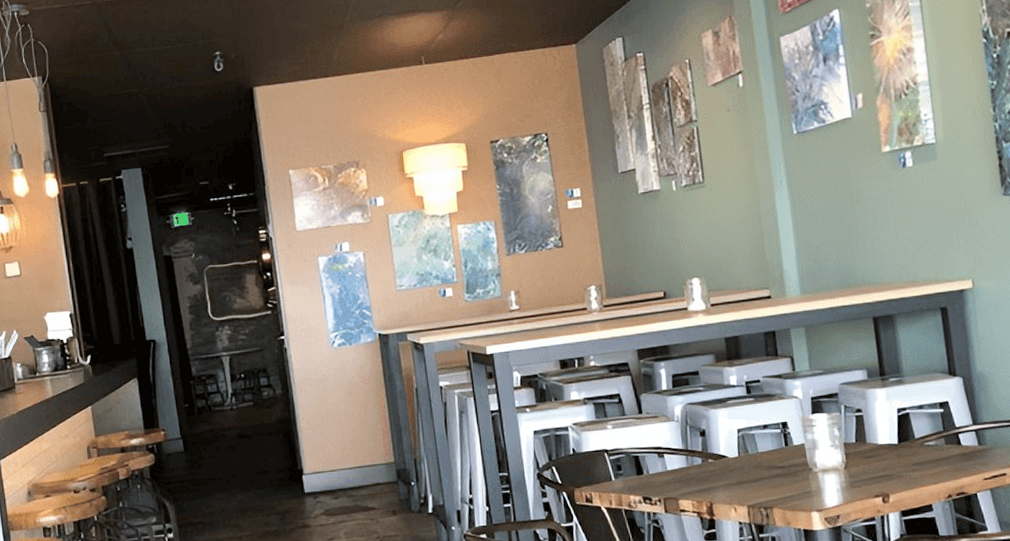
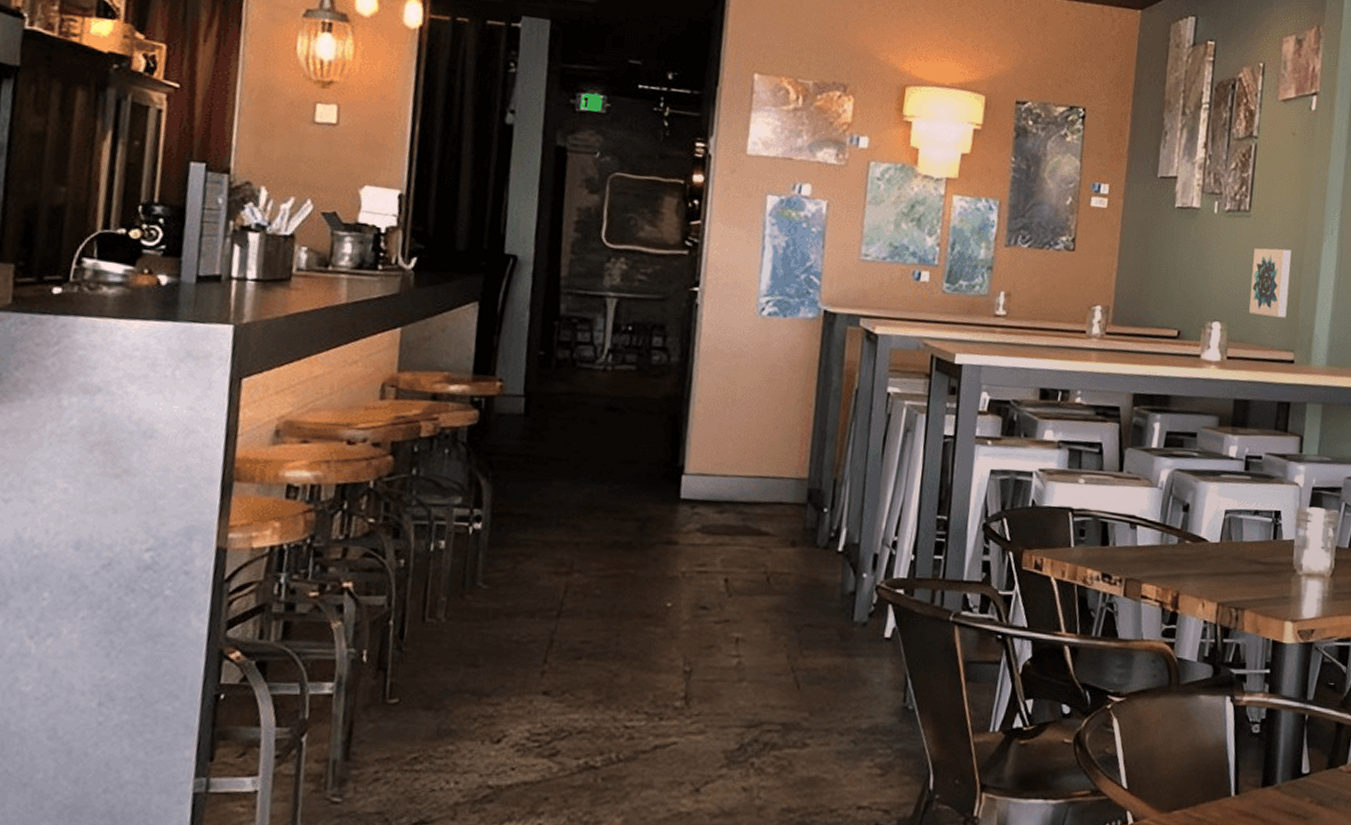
wall art: none [715,205,755,265] -> present [1249,248,1291,318]

